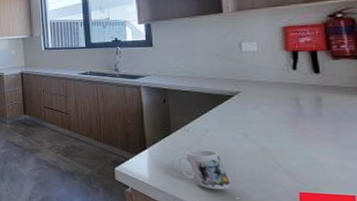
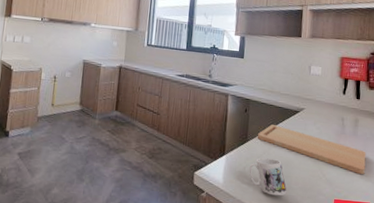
cutting board: none [183,113,341,163] -> present [258,125,367,175]

